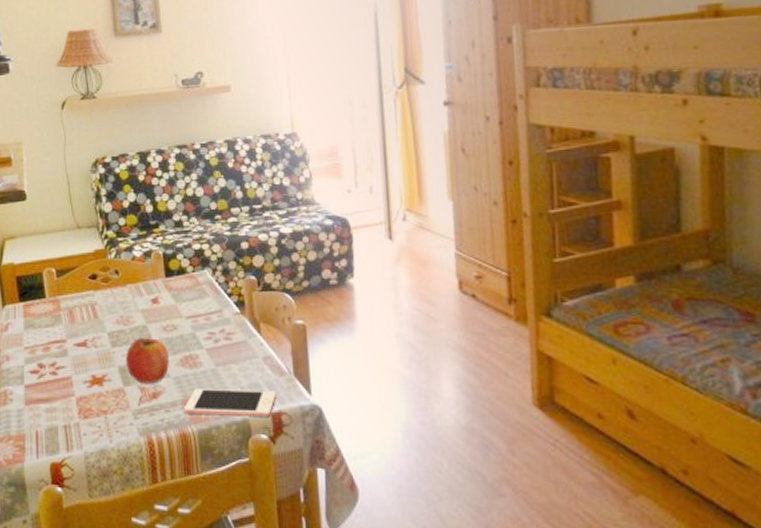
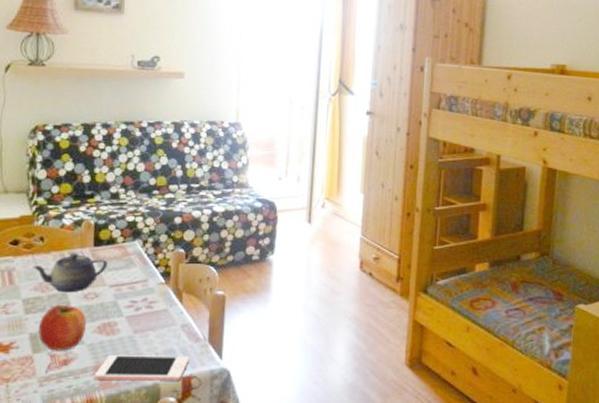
teapot: none [112,284,181,325] -> present [33,253,108,293]

